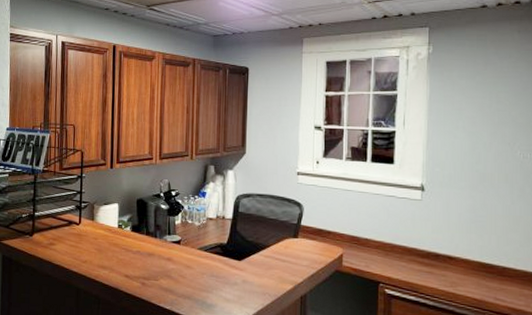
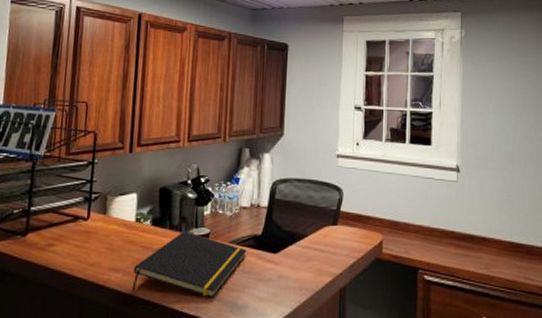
notepad: none [117,238,214,296] -> present [132,231,247,298]

